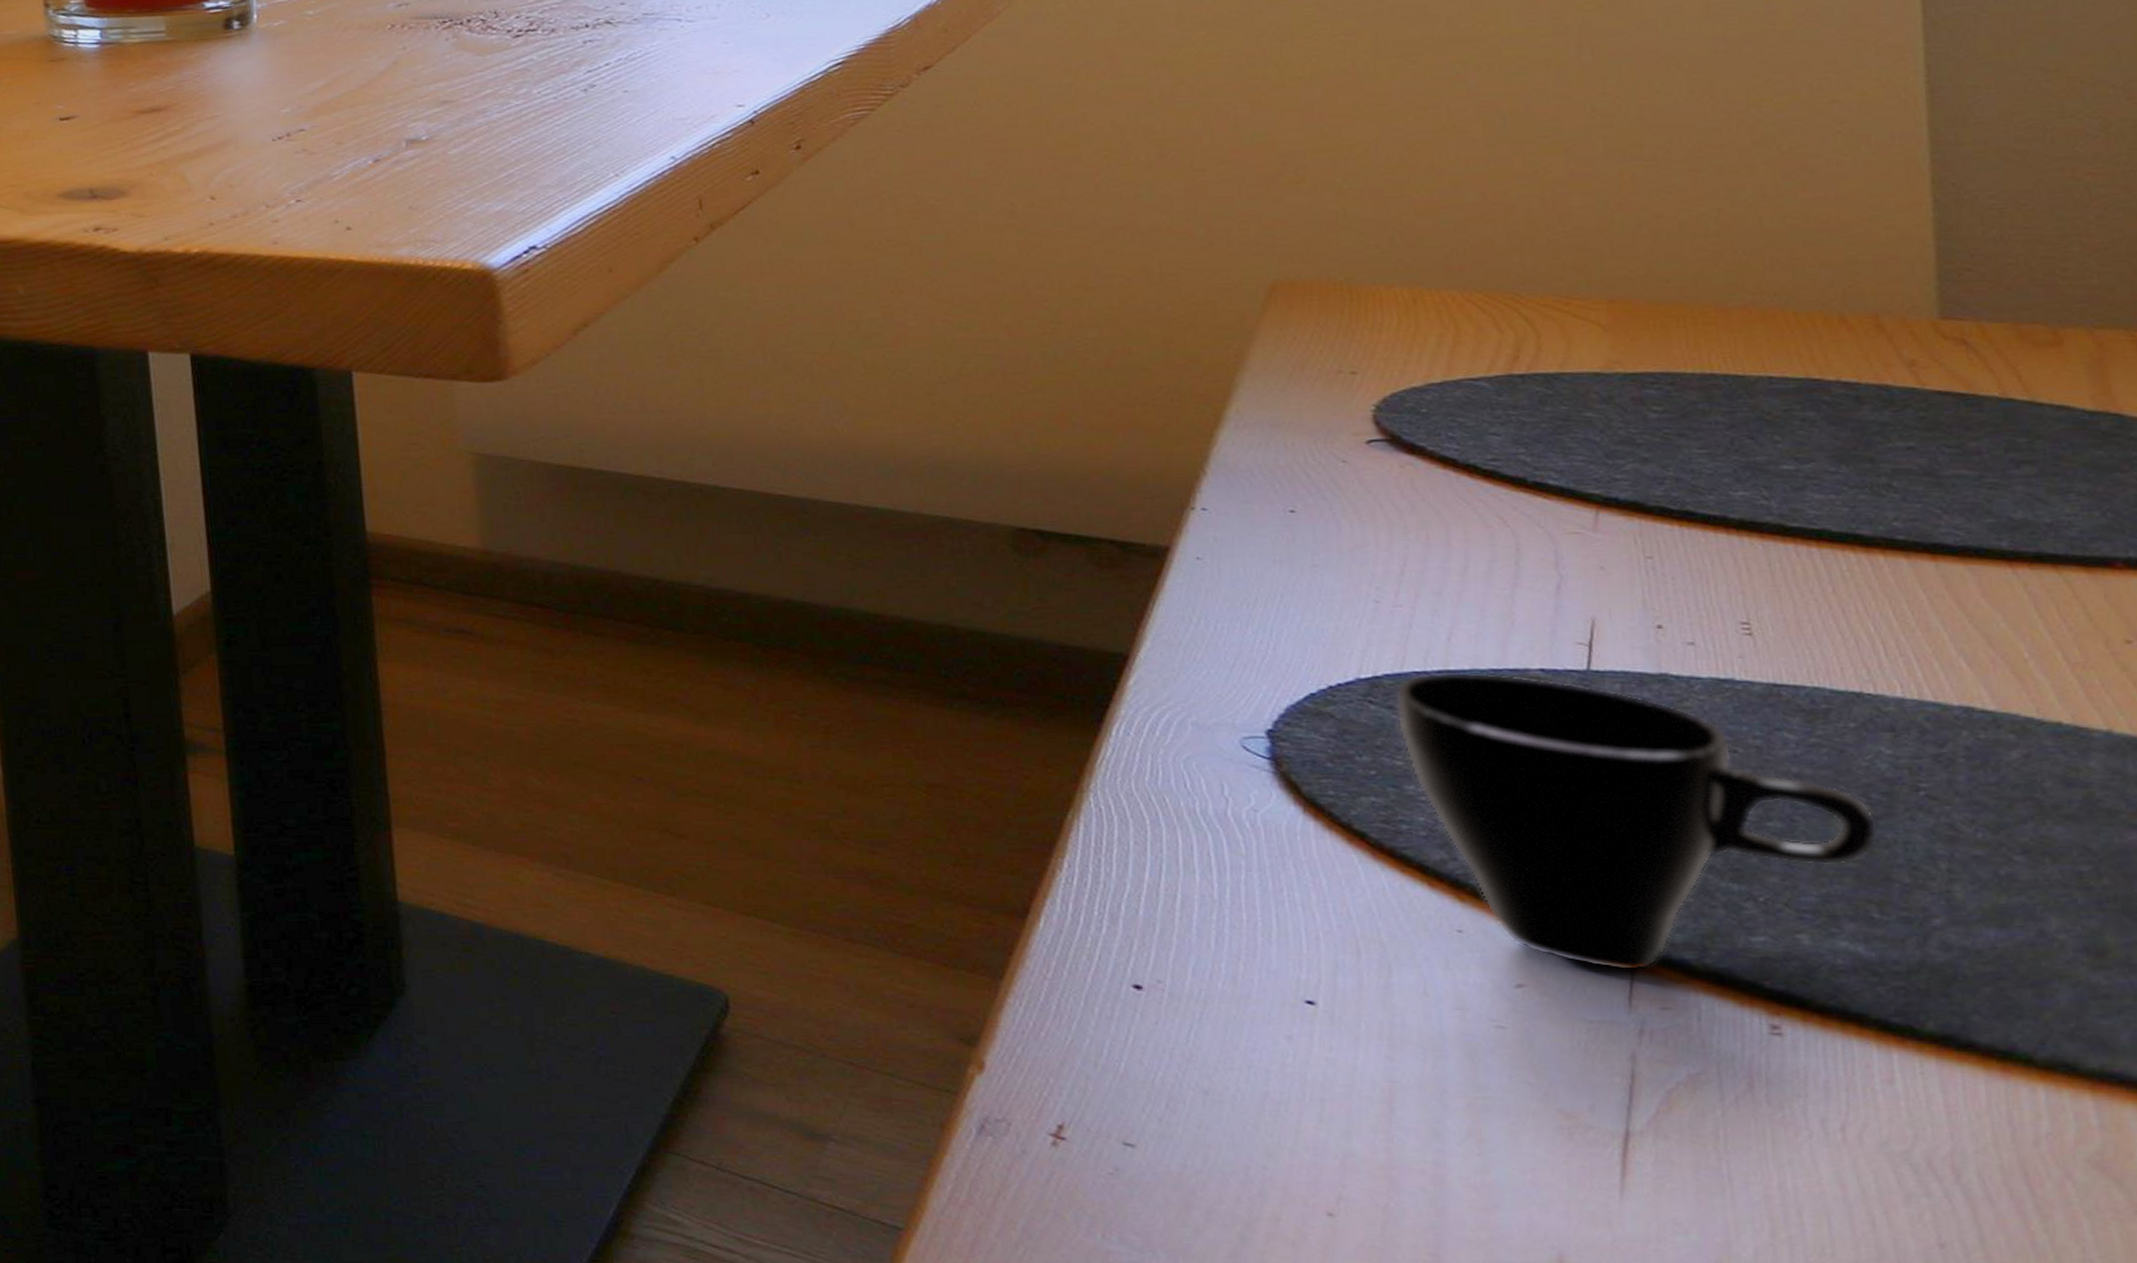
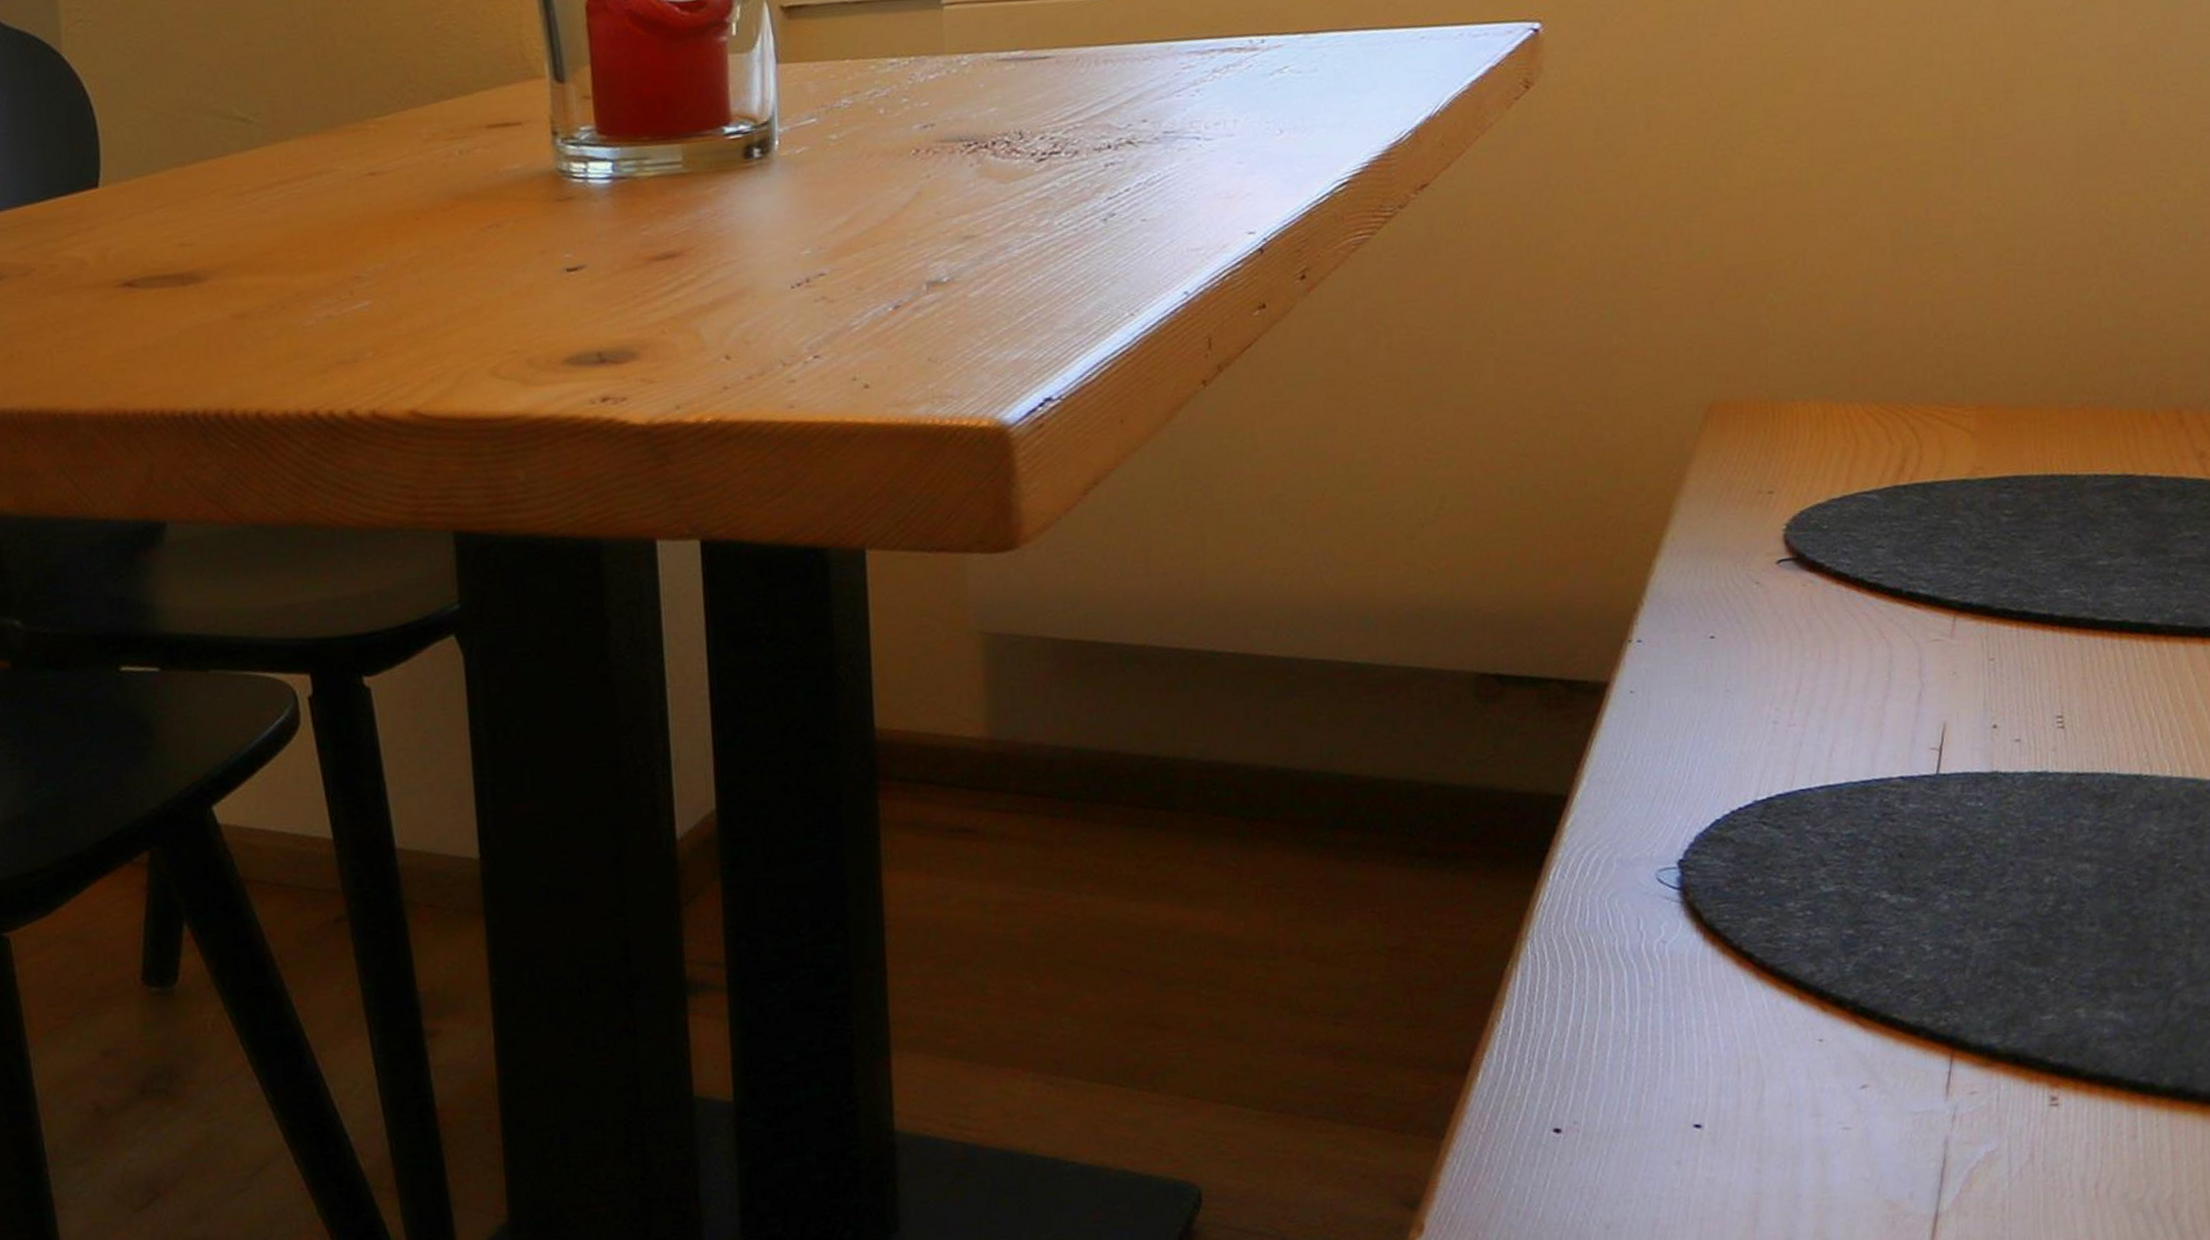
cup: present [1395,672,1878,971] -> none [1784,784,2143,1062]

